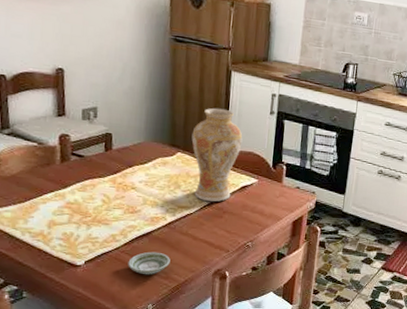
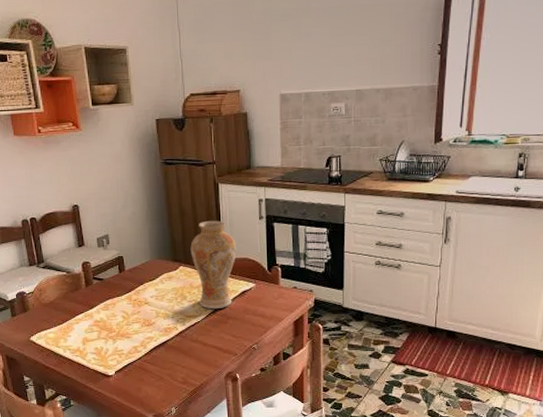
saucer: present [128,251,170,275] -> none [150,359,186,381]

